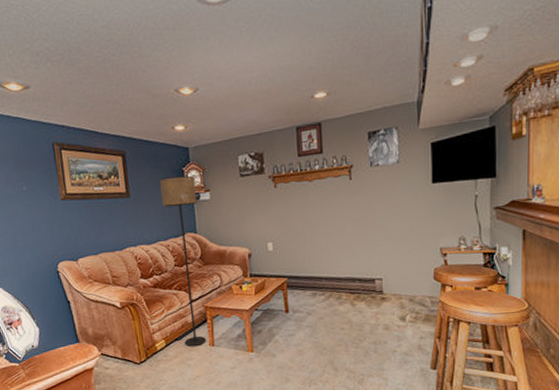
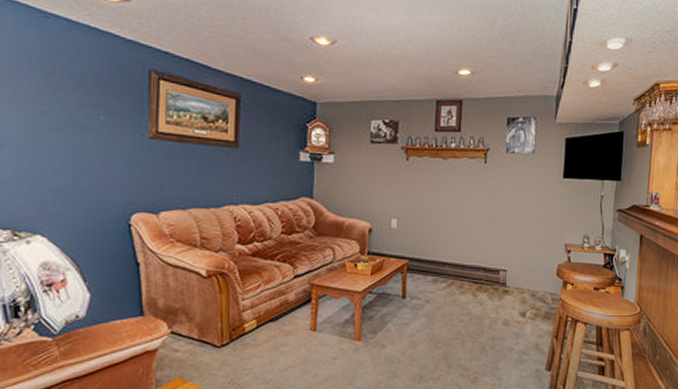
floor lamp: present [160,175,207,347] -> none [277,131,319,331]

